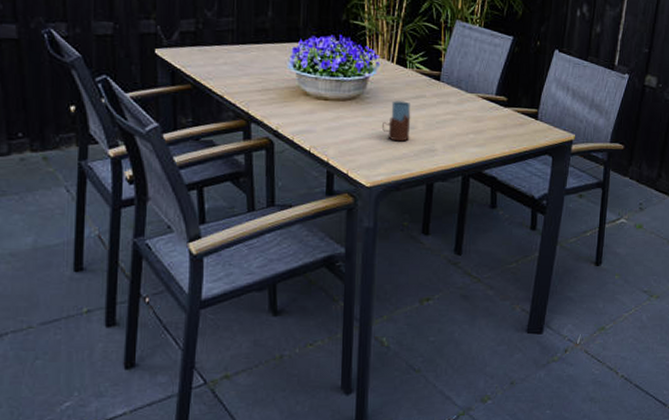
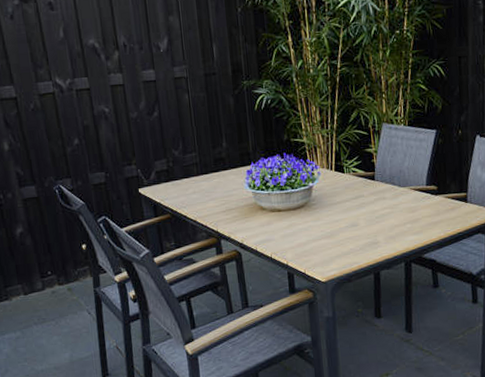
drinking glass: present [381,101,411,142] -> none [328,202,354,239]

